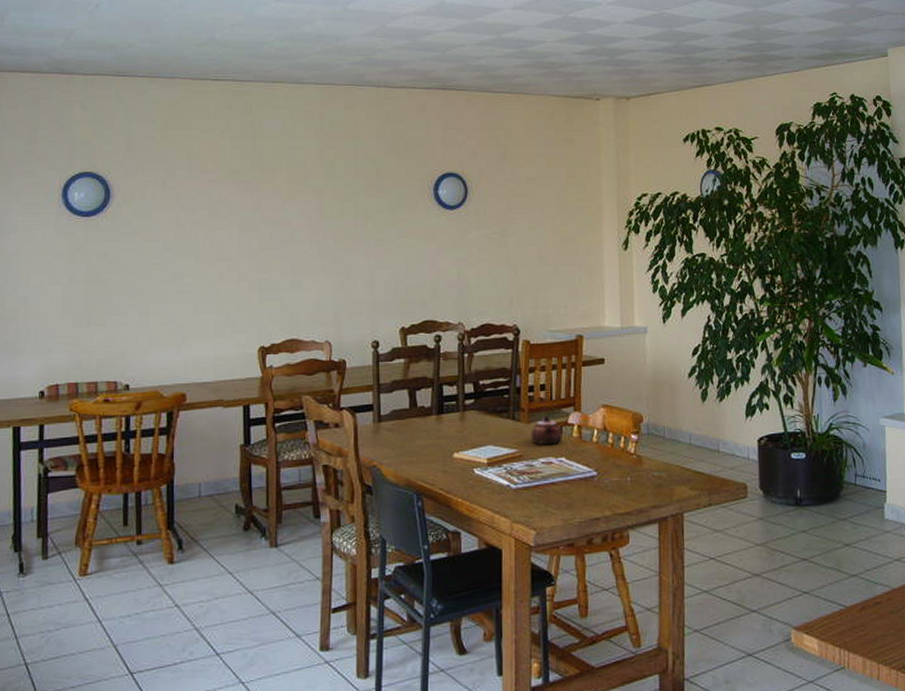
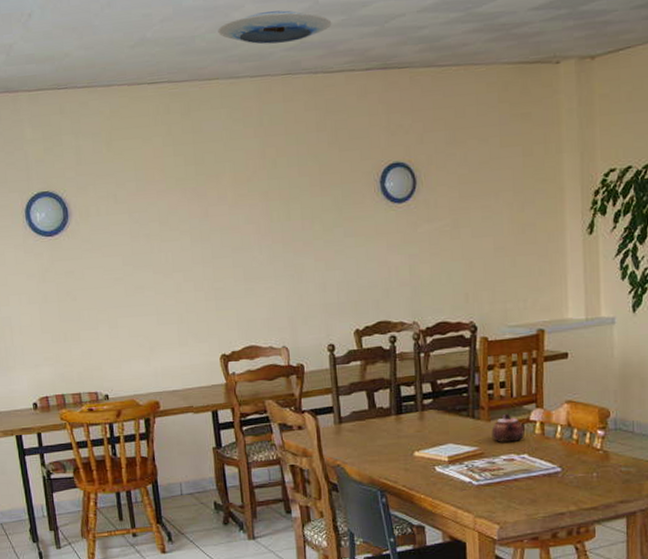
dome light: none [287,29,397,57] -> present [218,10,332,45]

